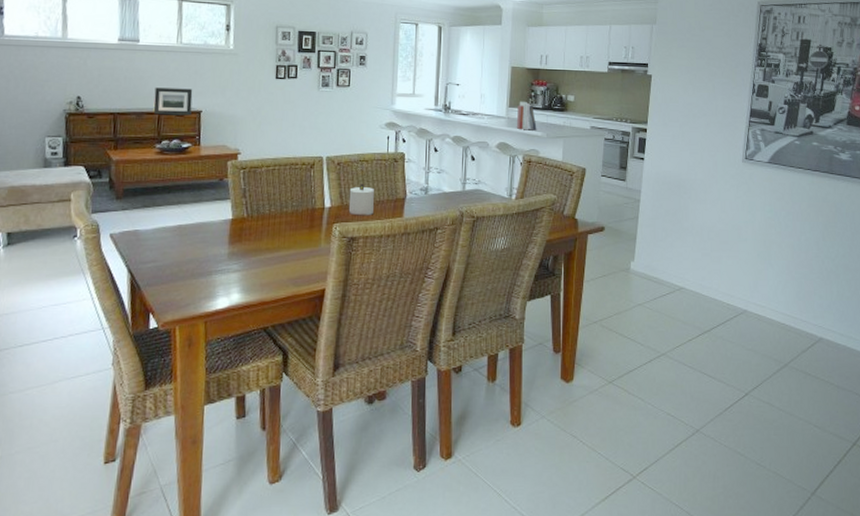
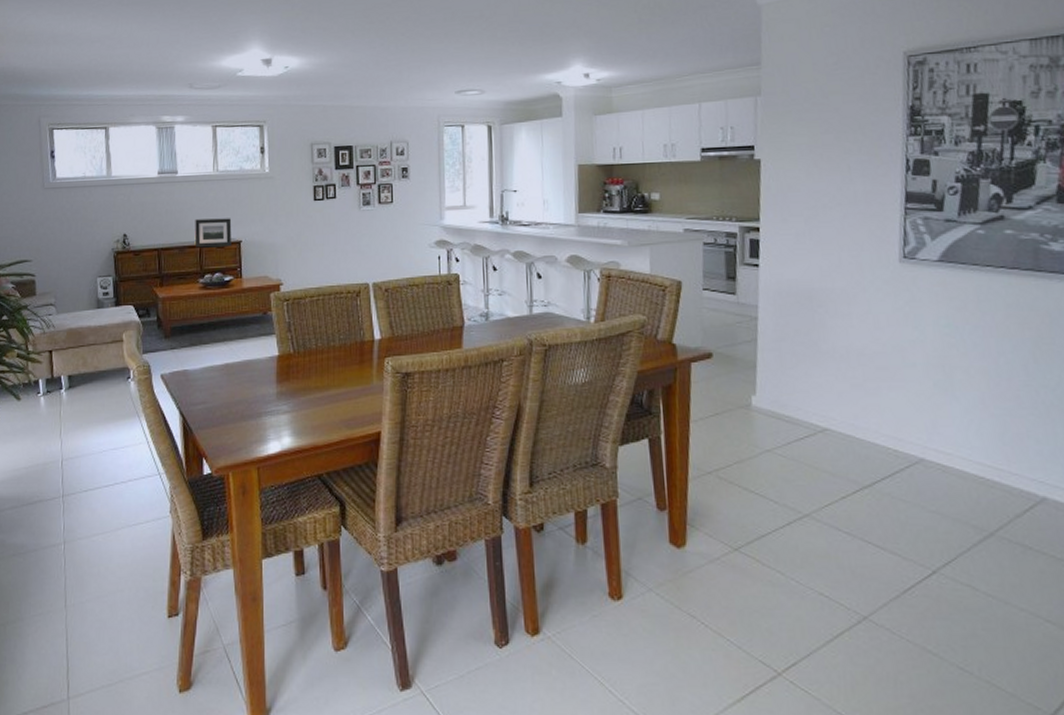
candle: present [348,183,375,216] -> none [400,311,429,348]
books: present [516,101,537,131] -> none [588,204,615,239]

